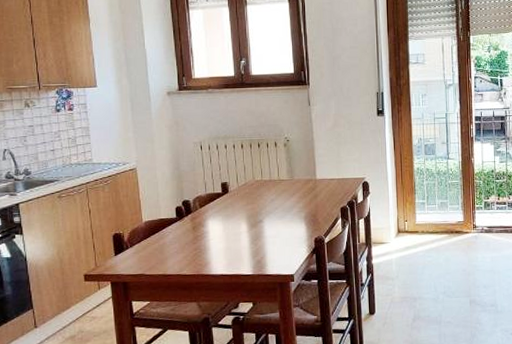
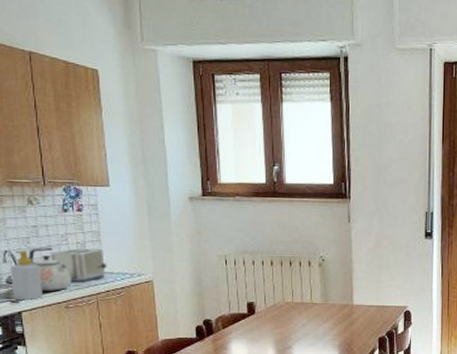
soap bottle: none [8,147,38,193] -> present [10,250,42,301]
kettle: none [25,144,64,184] -> present [28,247,72,292]
toaster: none [44,143,96,175] -> present [50,248,107,284]

